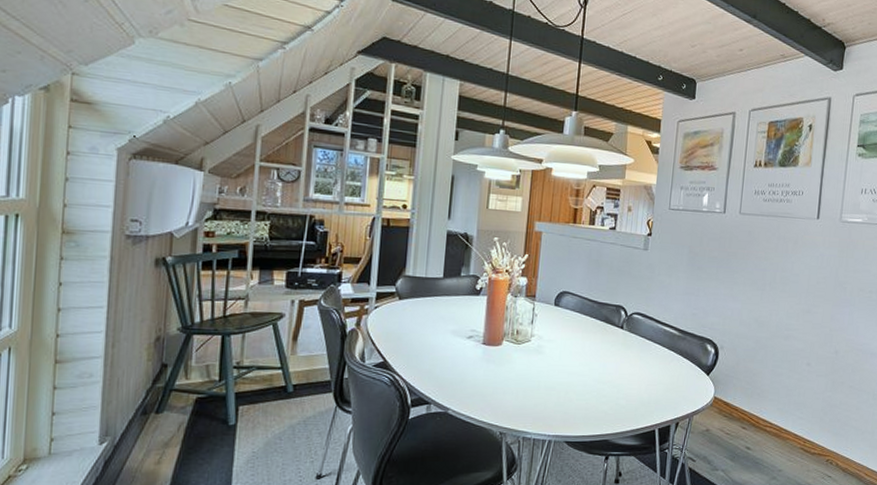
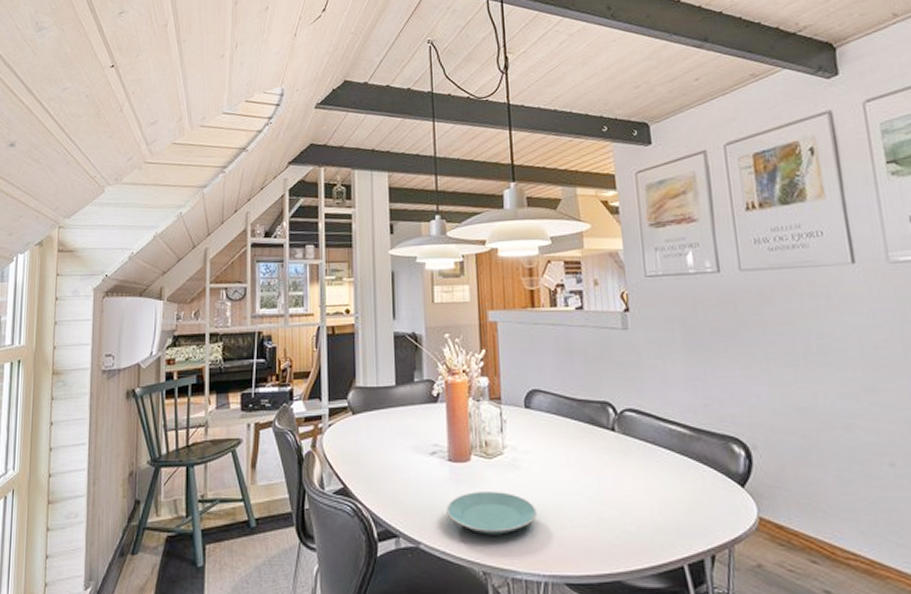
plate: none [475,370,551,405] -> present [446,492,537,535]

